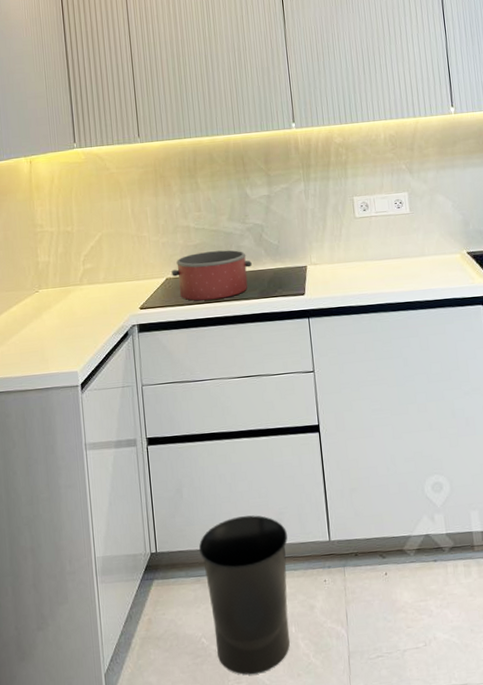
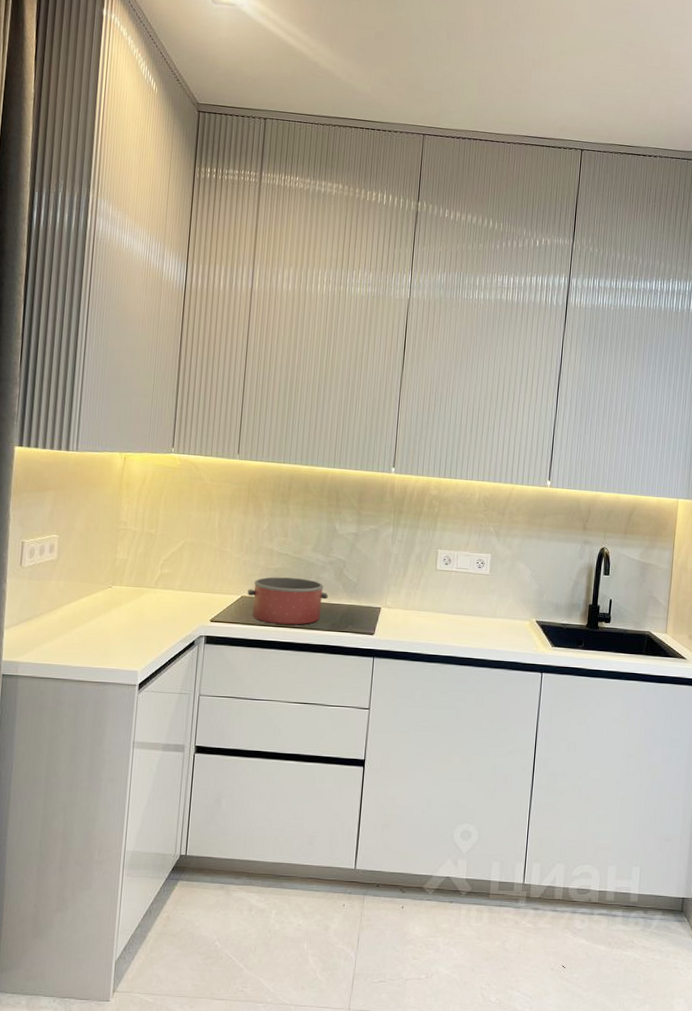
waste bin: present [198,515,290,675] -> none [227,834,316,981]

